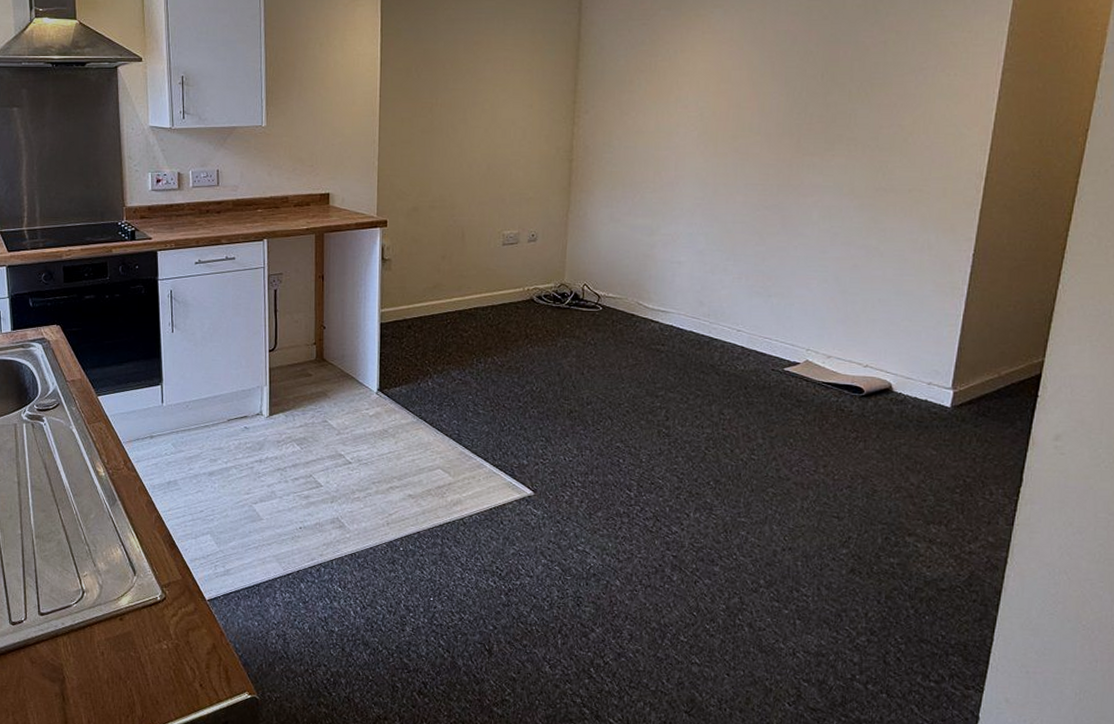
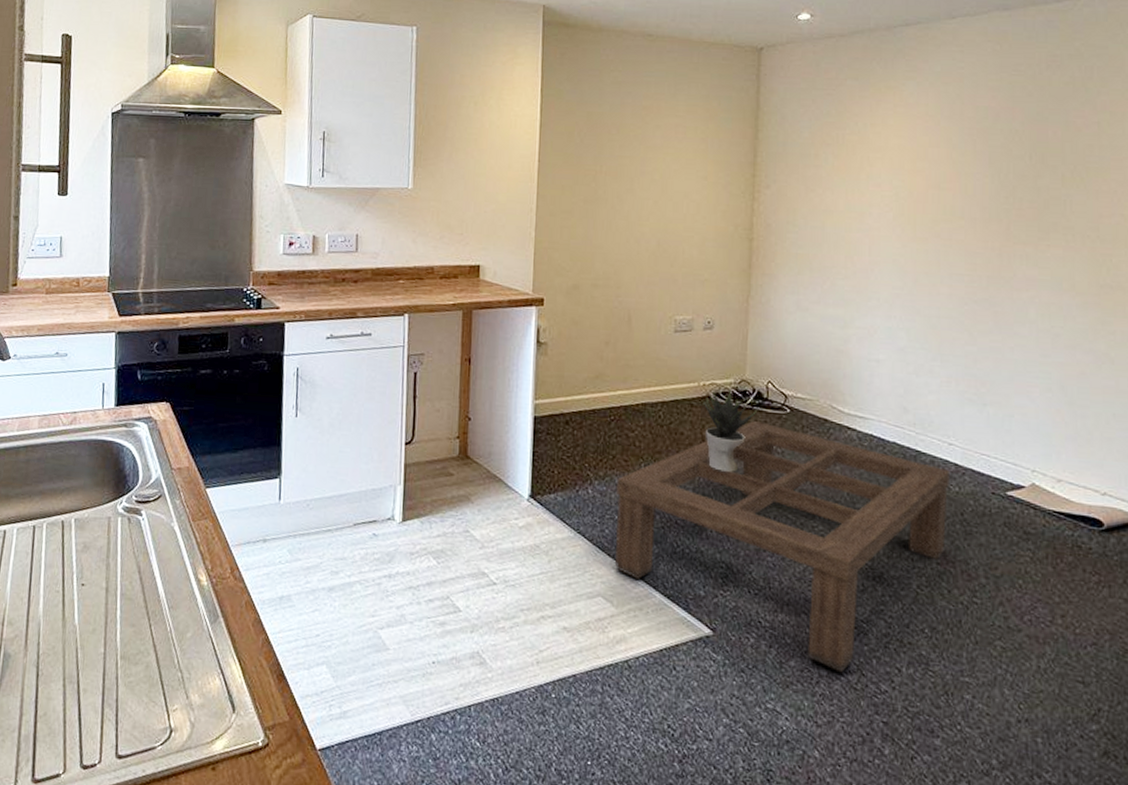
coffee table: none [452,318,738,520] -> present [615,420,951,673]
potted plant: none [527,292,575,362] -> present [702,389,758,472]

